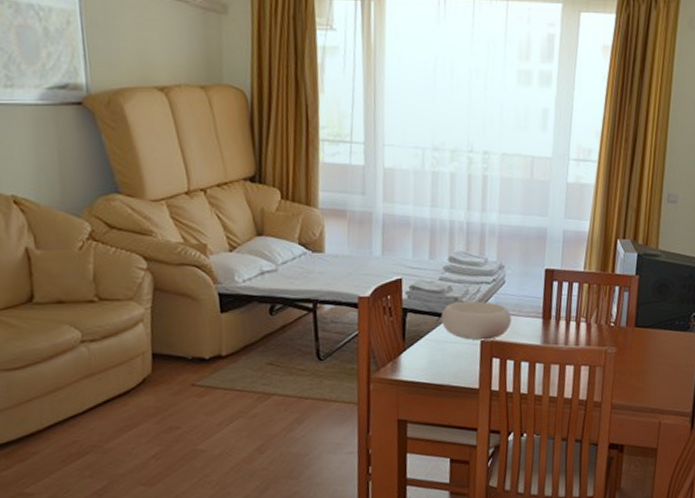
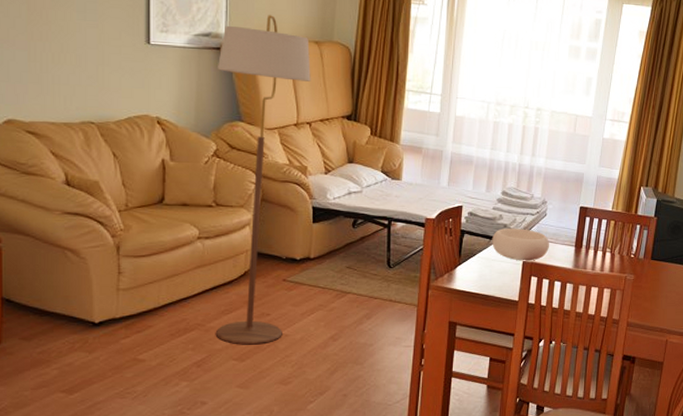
floor lamp: none [81,56,200,467] -> present [215,15,311,345]

